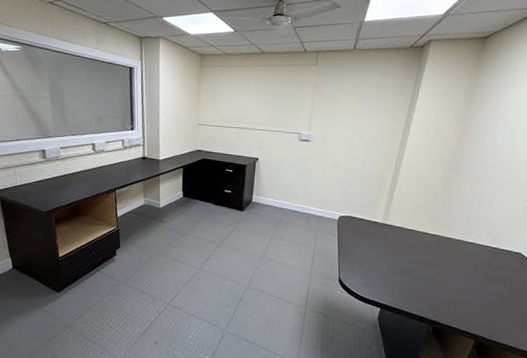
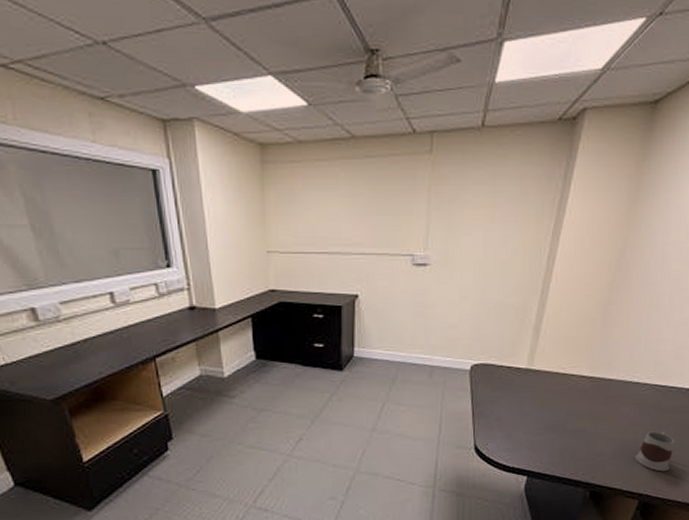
mug: none [471,284,506,319] -> present [634,431,675,472]

